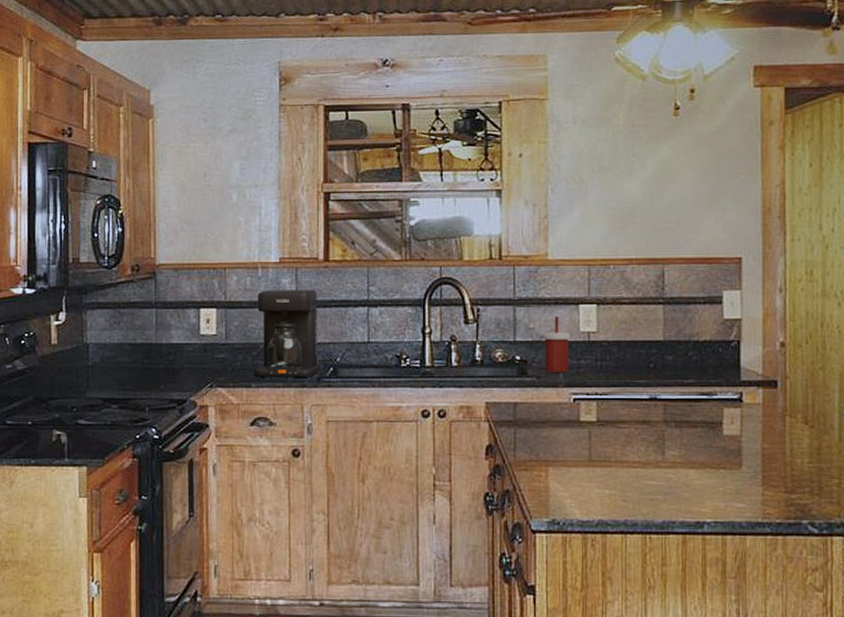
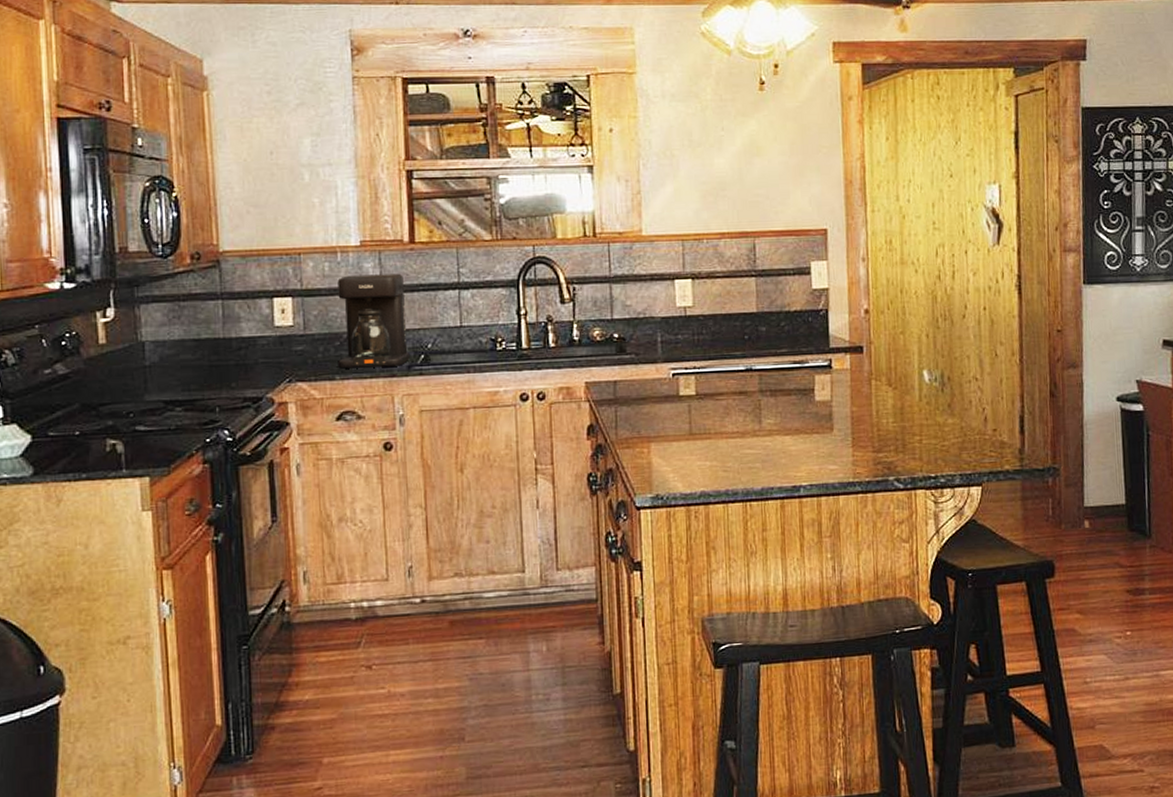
soap dispenser: present [544,317,570,373] -> none [641,292,667,349]

